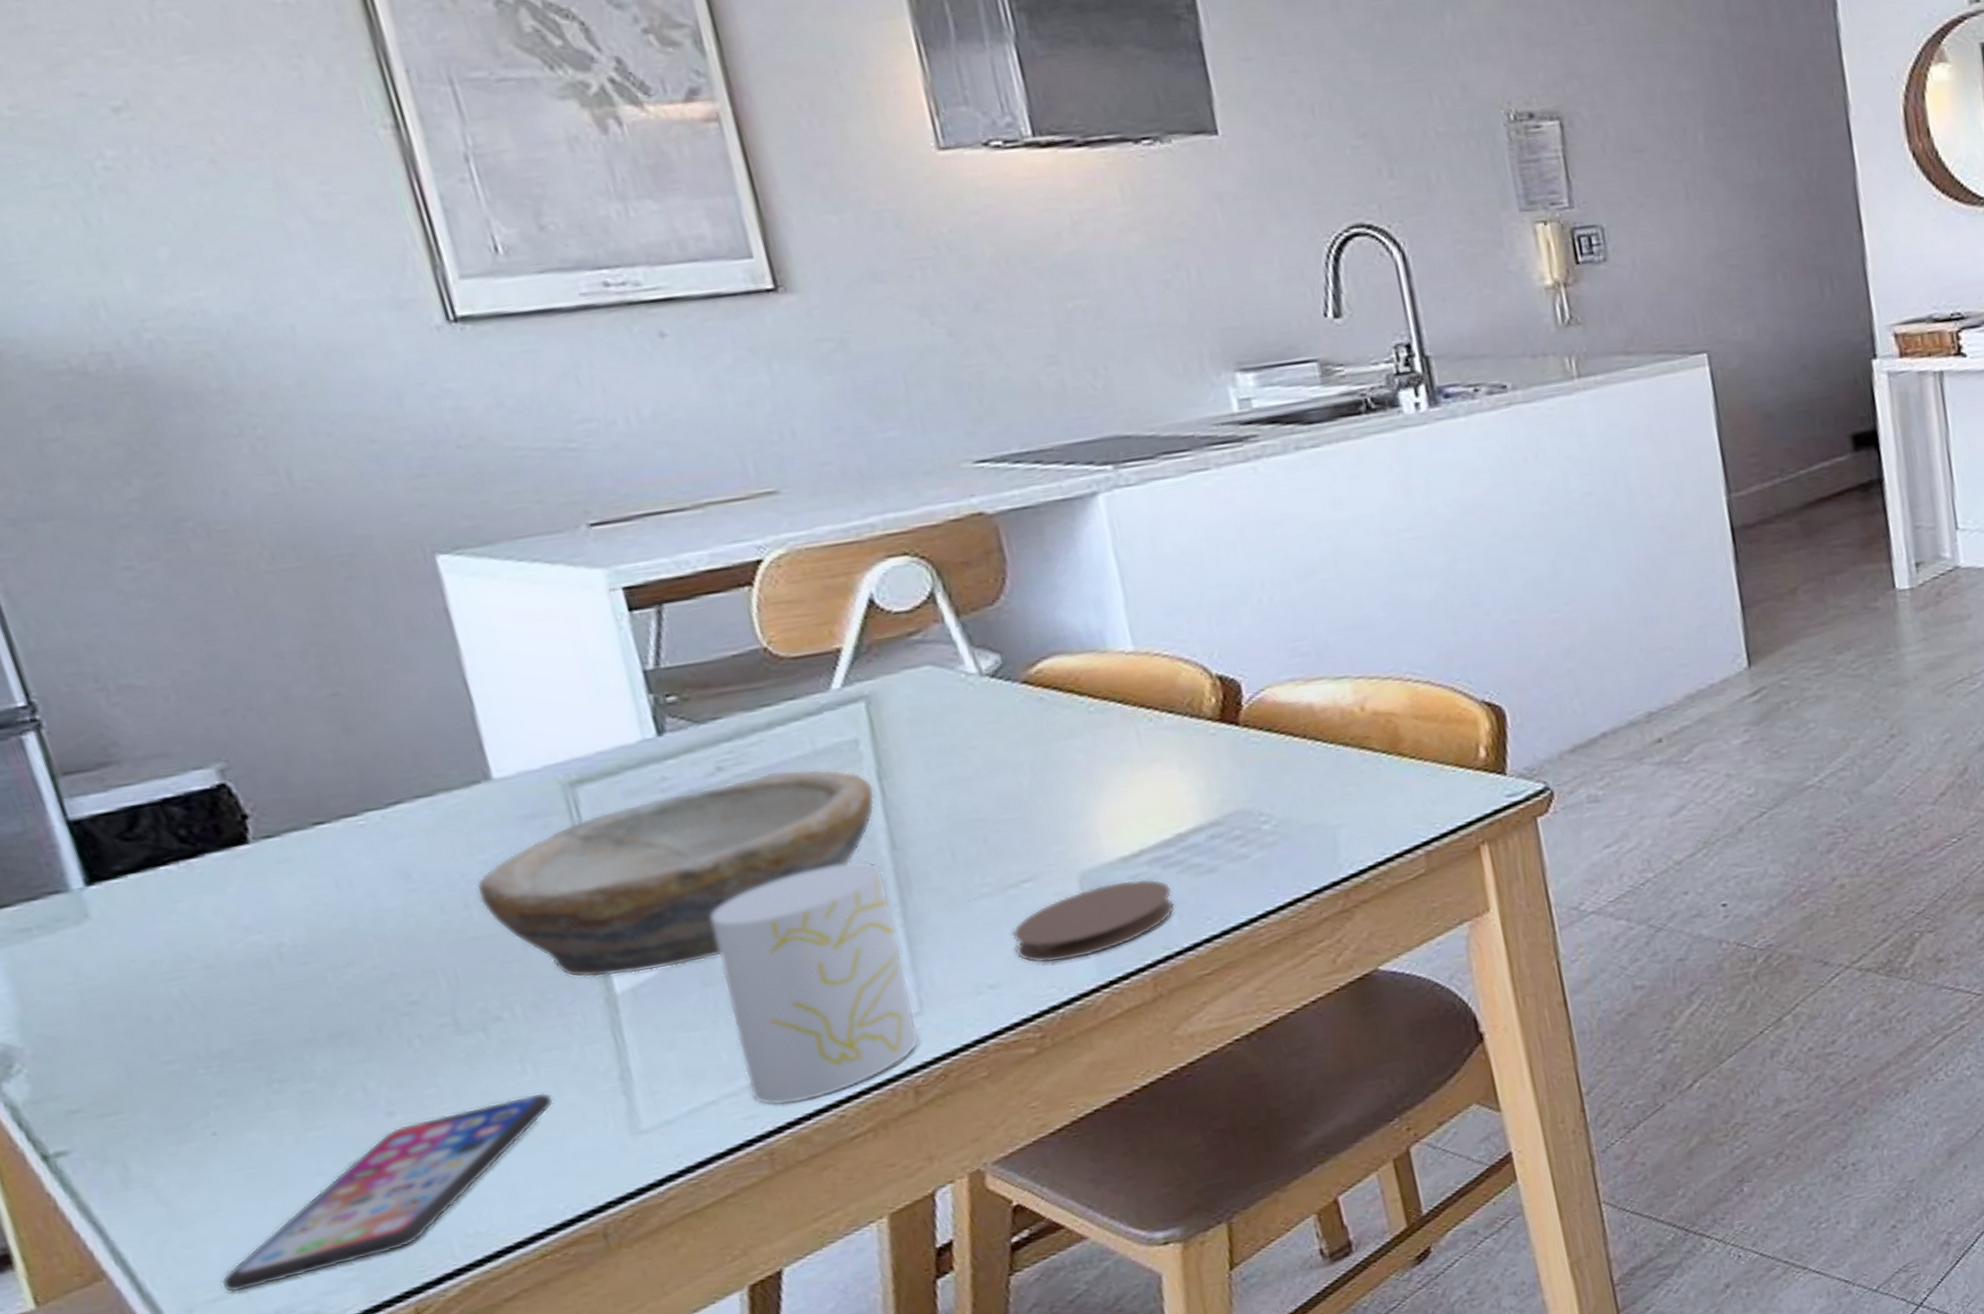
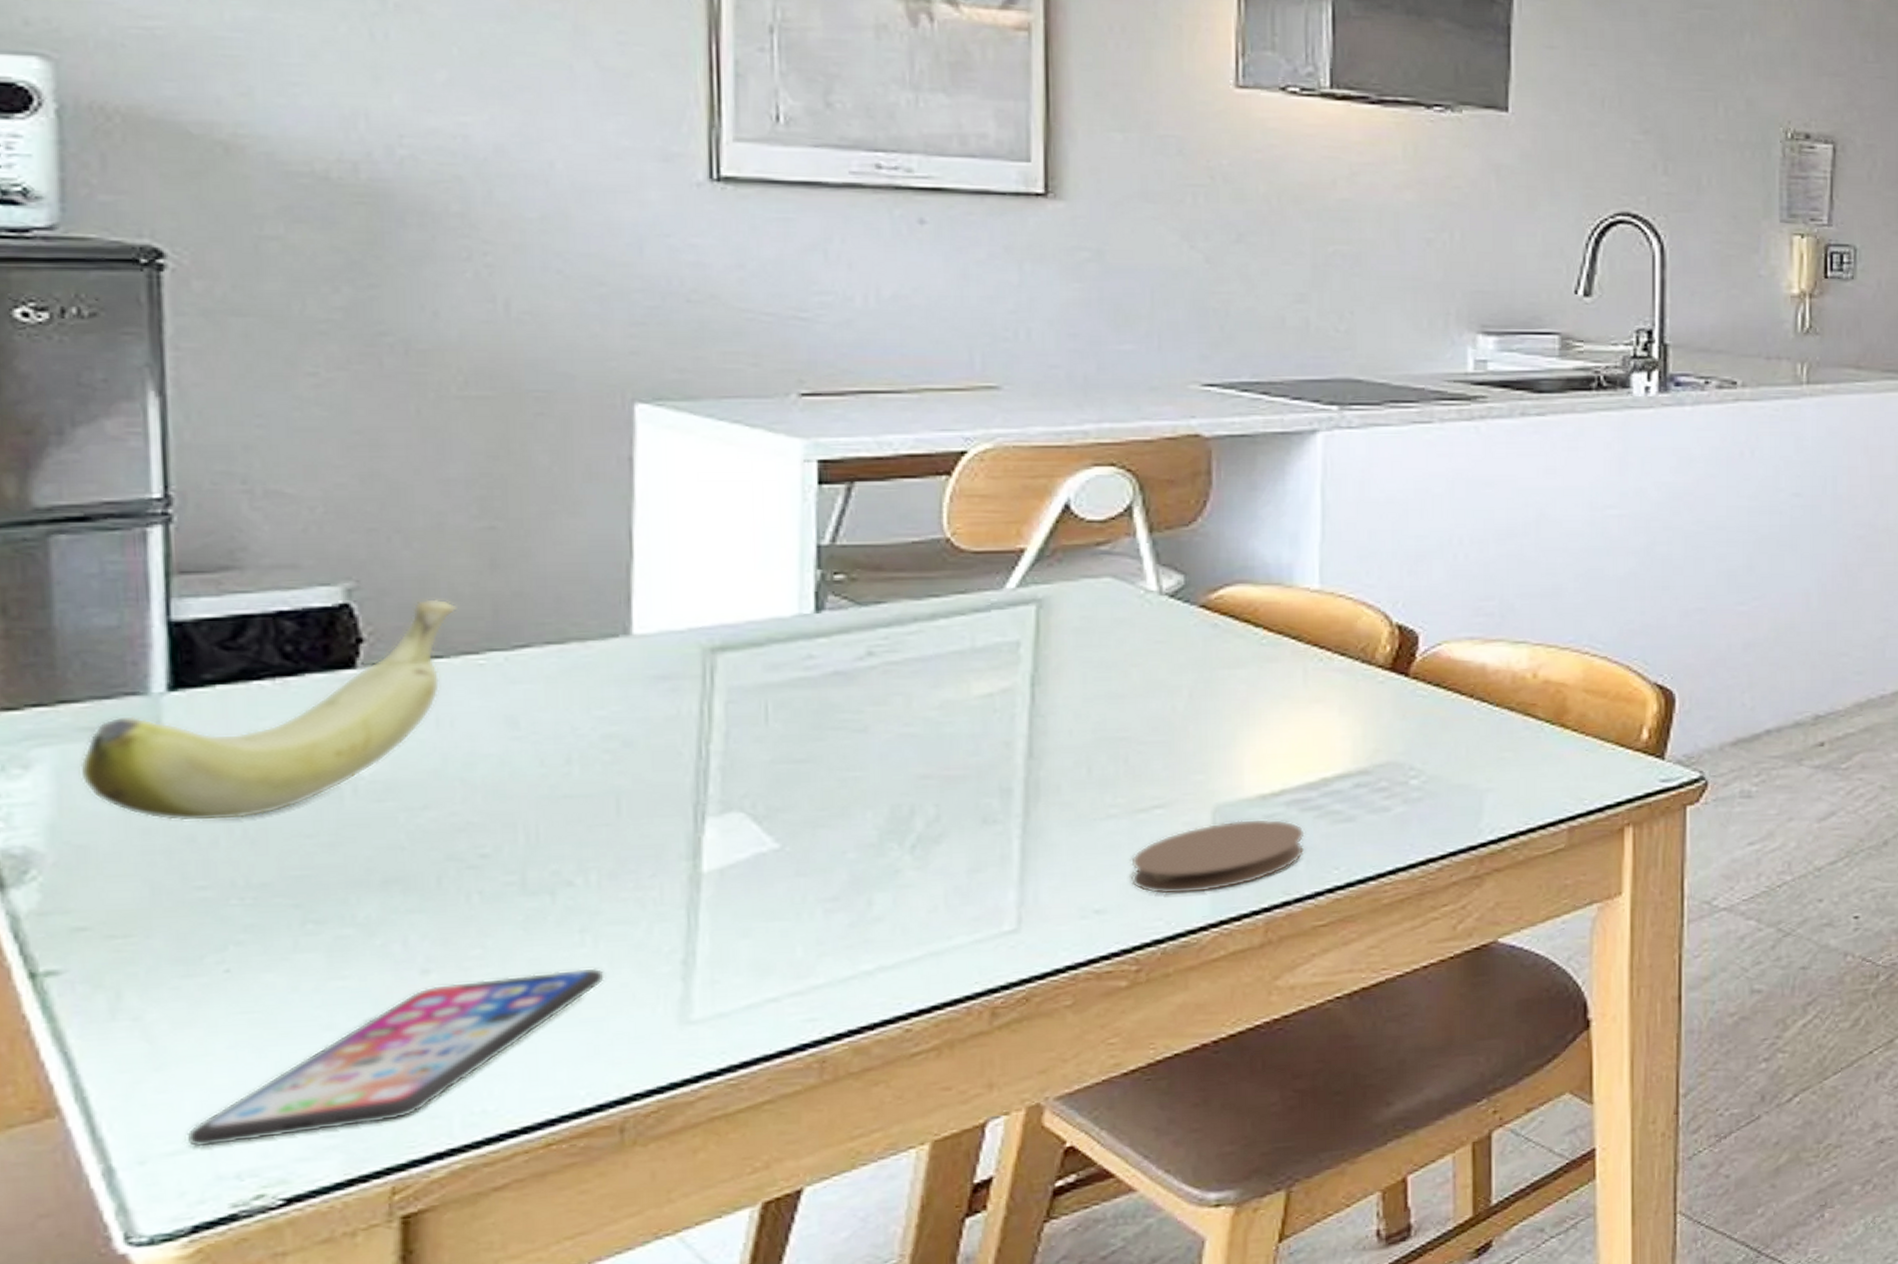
banana: none [27,768,331,1005] -> present [79,599,457,822]
bowl: present [476,769,875,978] -> none [583,663,1025,854]
cup: present [710,861,920,1106] -> none [817,765,1014,1011]

